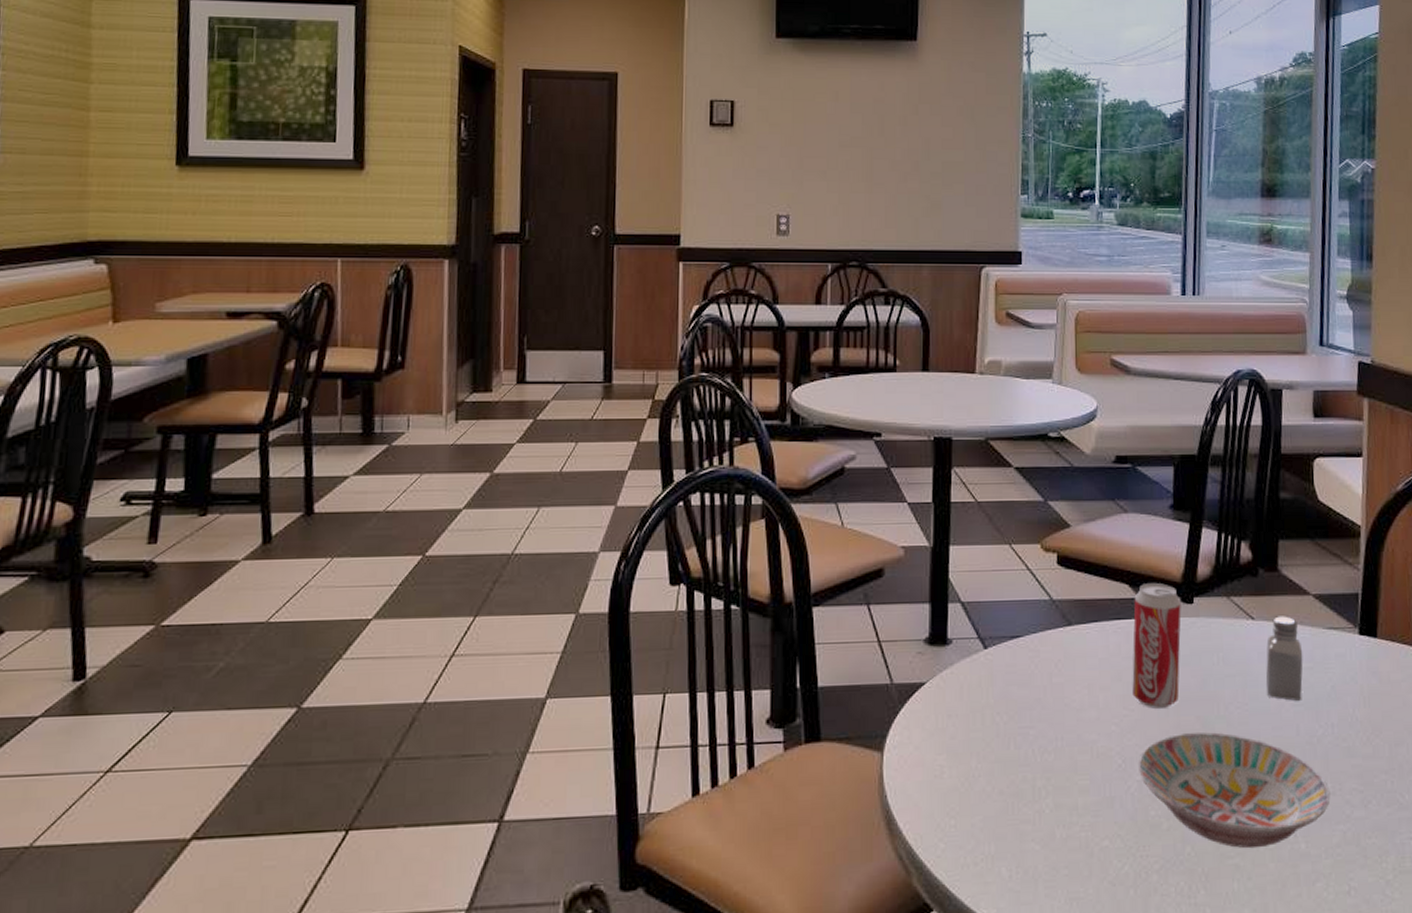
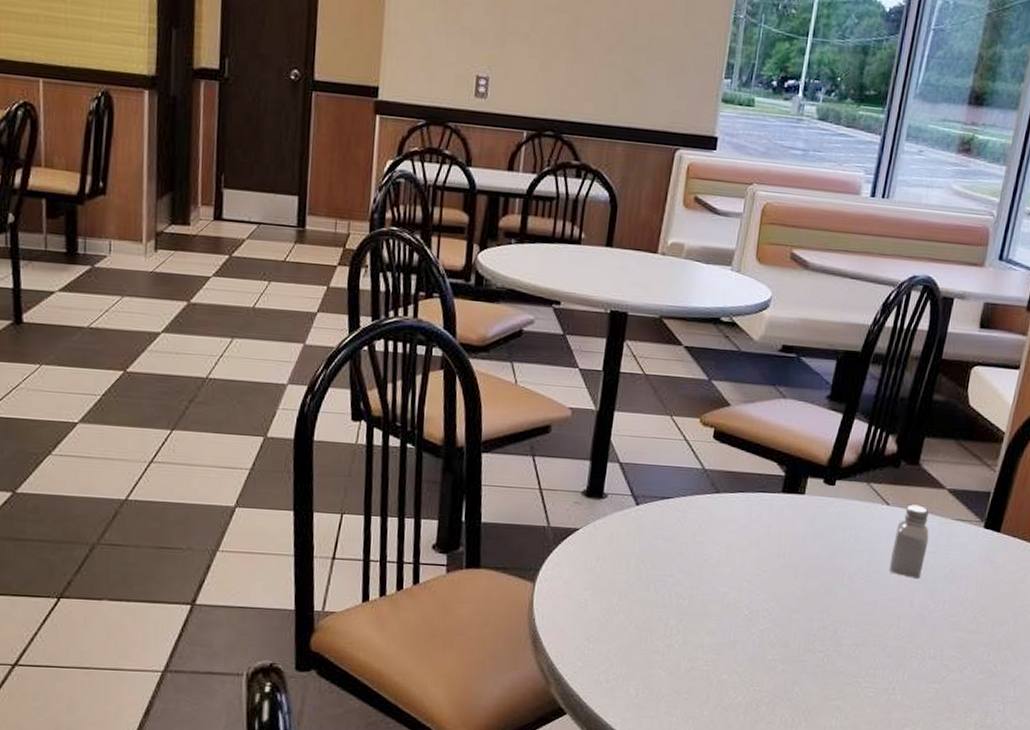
beverage can: present [1132,582,1181,709] -> none [767,463,824,572]
bowl: present [1139,732,1331,849] -> none [763,595,932,695]

